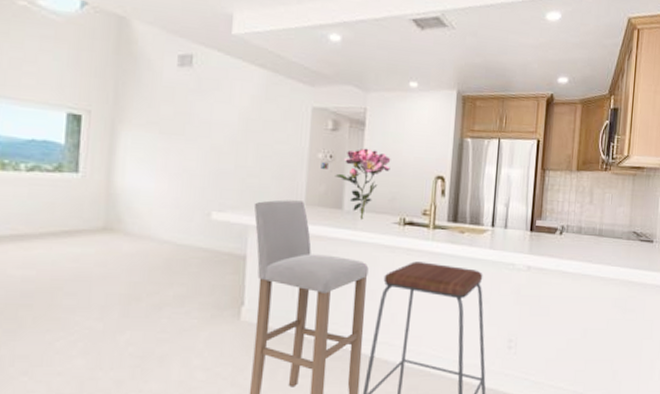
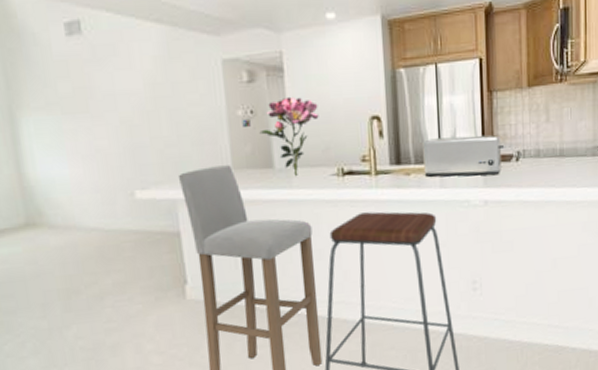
toaster: none [477,203,550,245] -> present [423,134,503,177]

